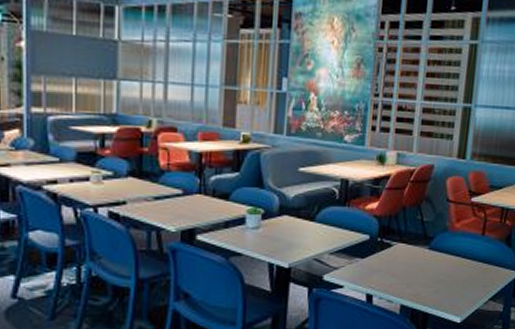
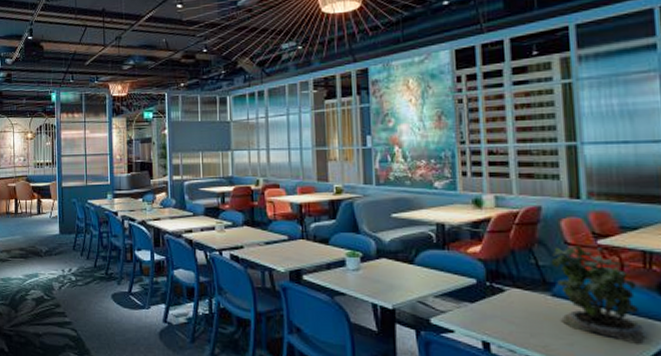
potted plant: none [431,203,493,289] -> present [551,246,646,346]

